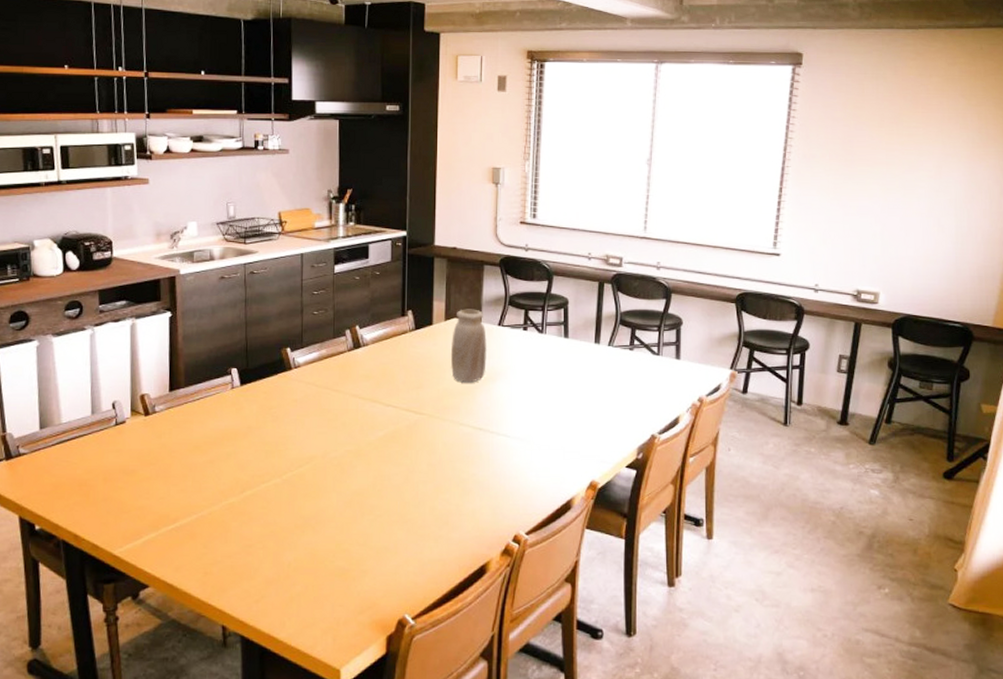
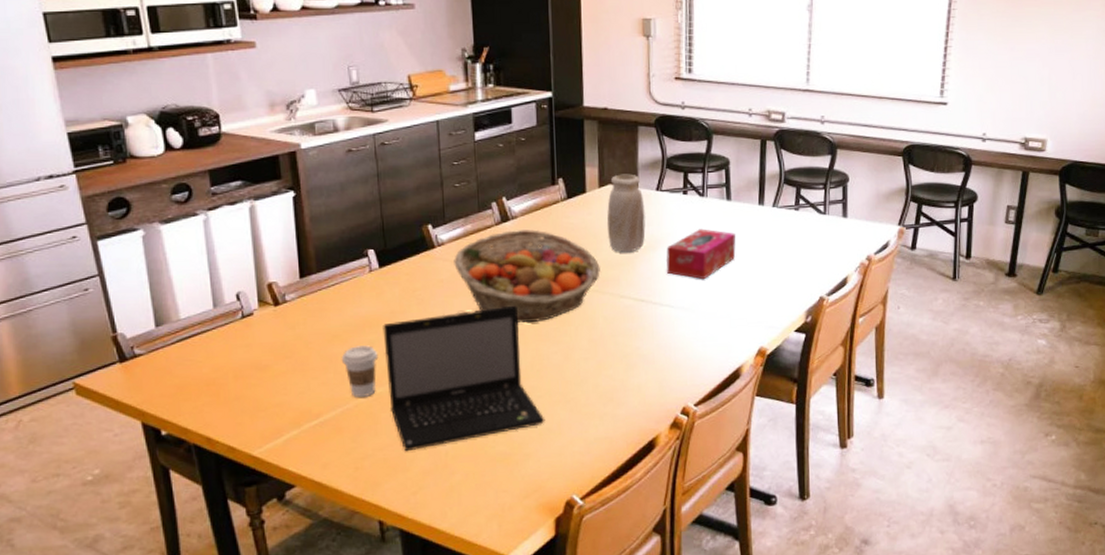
coffee cup: none [200,457,234,507] -> present [341,345,379,399]
laptop: none [239,427,383,561] -> present [383,305,545,452]
fruit basket: none [308,357,442,445] -> present [454,229,600,323]
tissue box: none [504,363,571,411] -> present [665,228,736,279]

